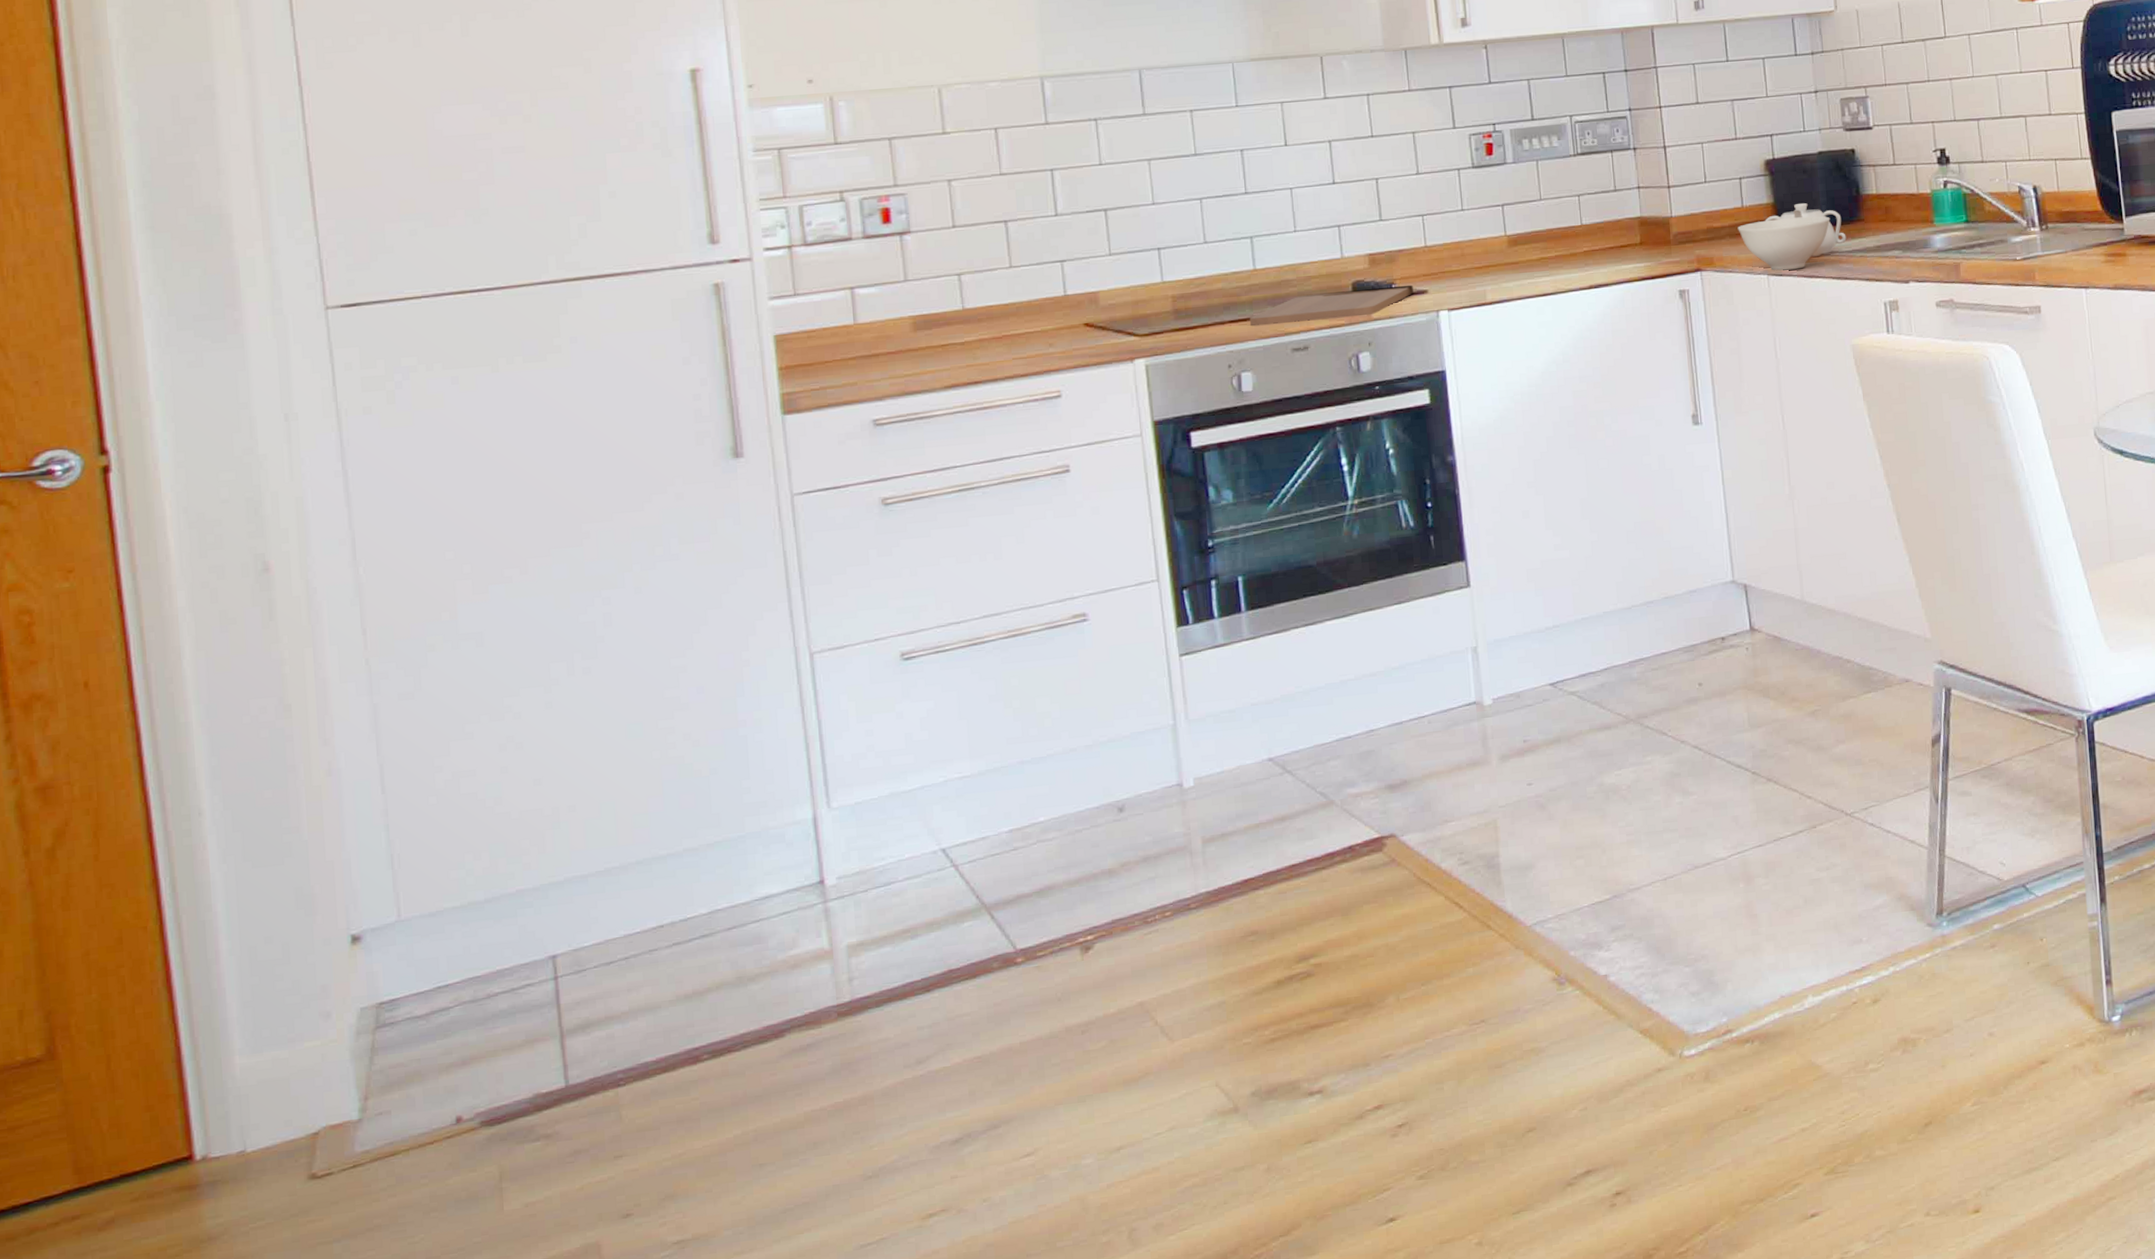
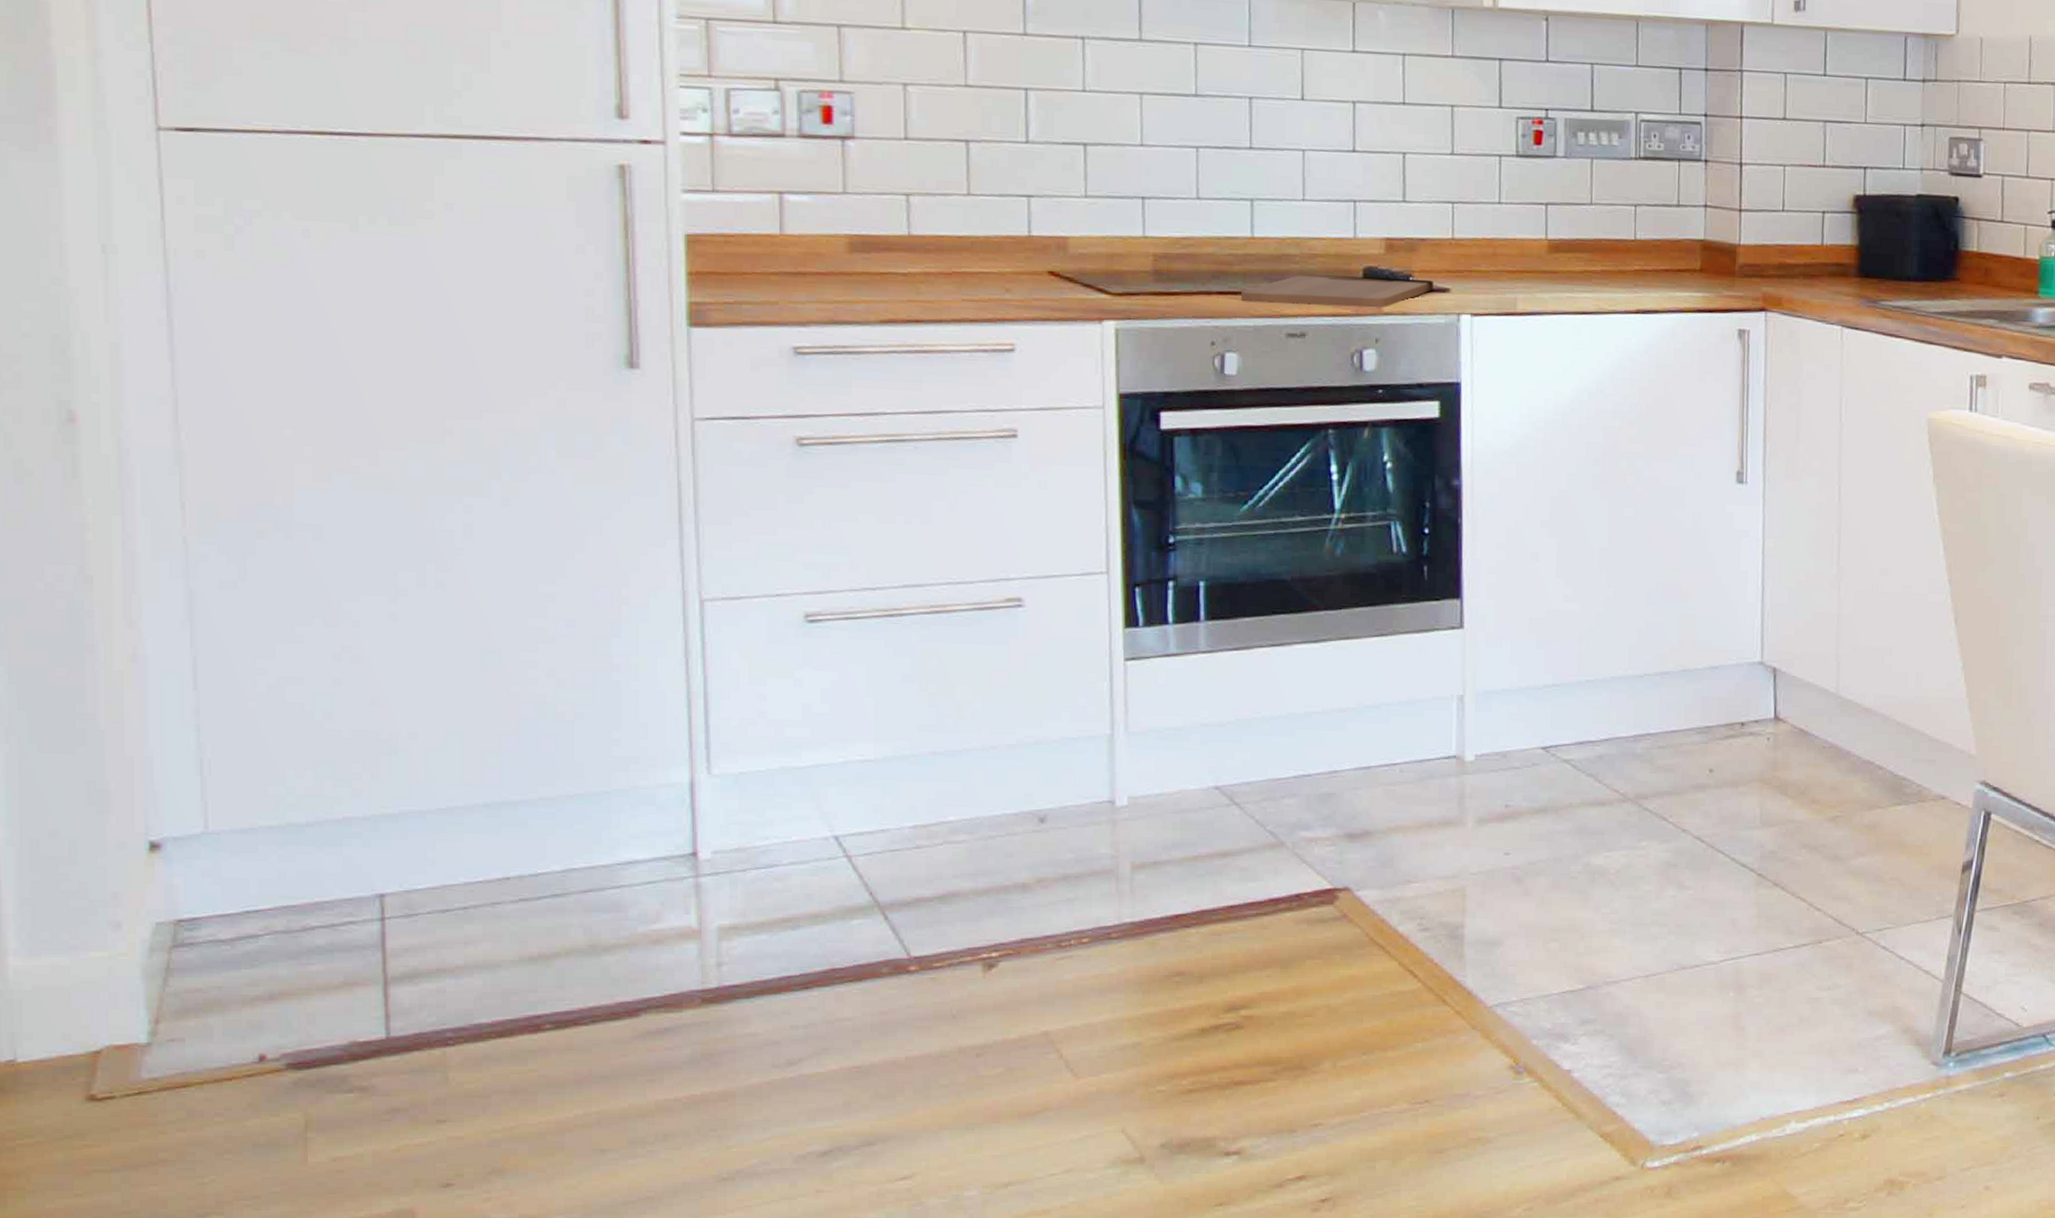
bowl: present [1737,216,1830,271] -> none [1814,264,1921,325]
teapot: present [1764,203,1847,257] -> none [1845,250,1937,313]

